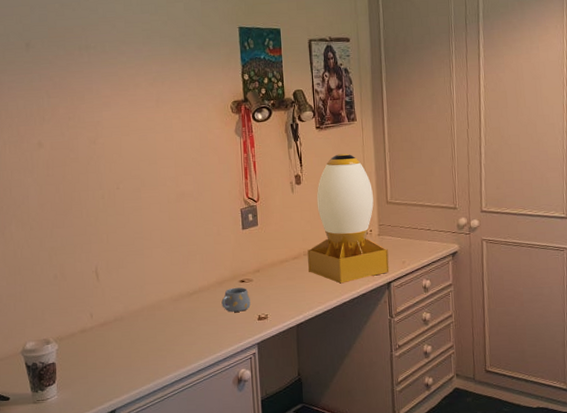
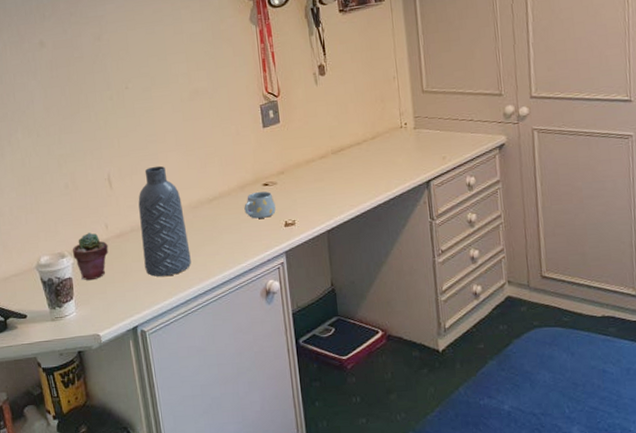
potted succulent: none [57,321,92,365] -> present [72,232,109,280]
vase: none [123,261,170,364] -> present [138,165,191,277]
desk lamp: present [307,153,390,284] -> none [335,38,428,184]

